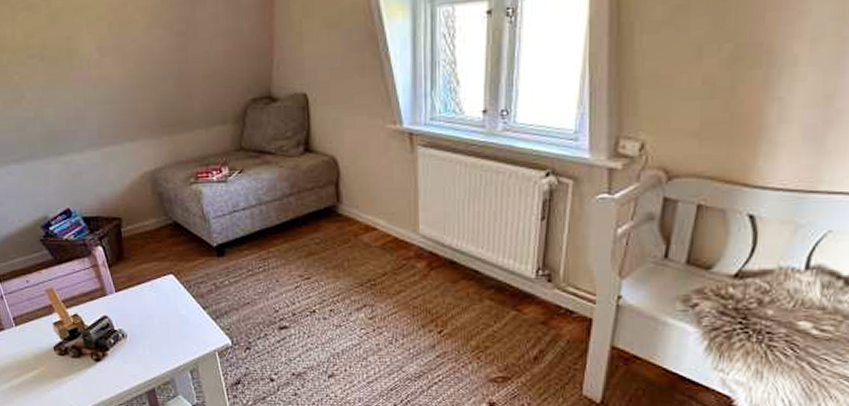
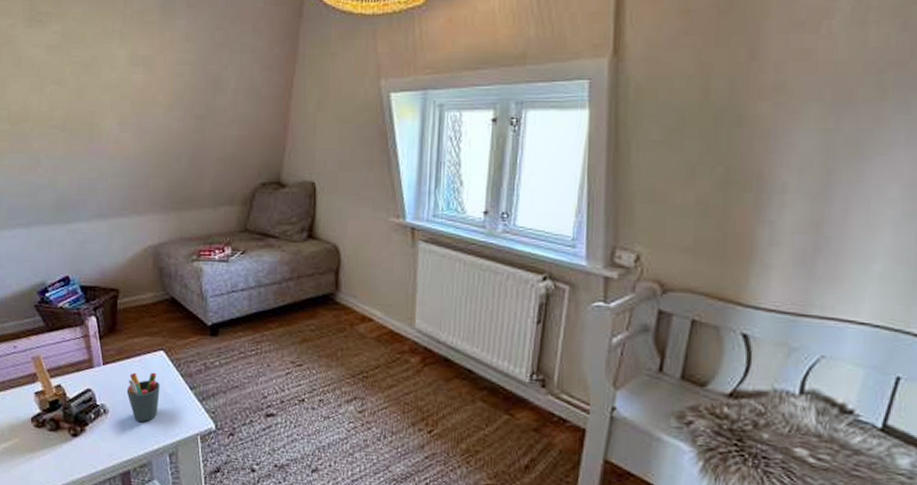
pen holder: none [141,295,175,344] -> present [126,372,160,423]

